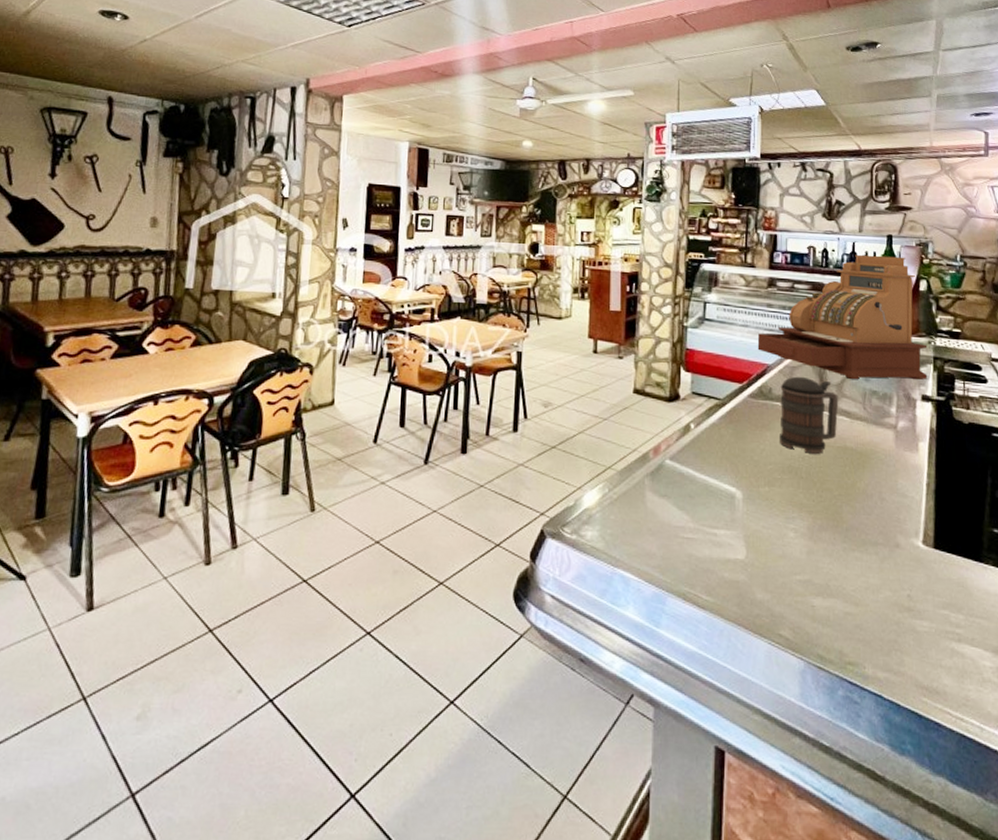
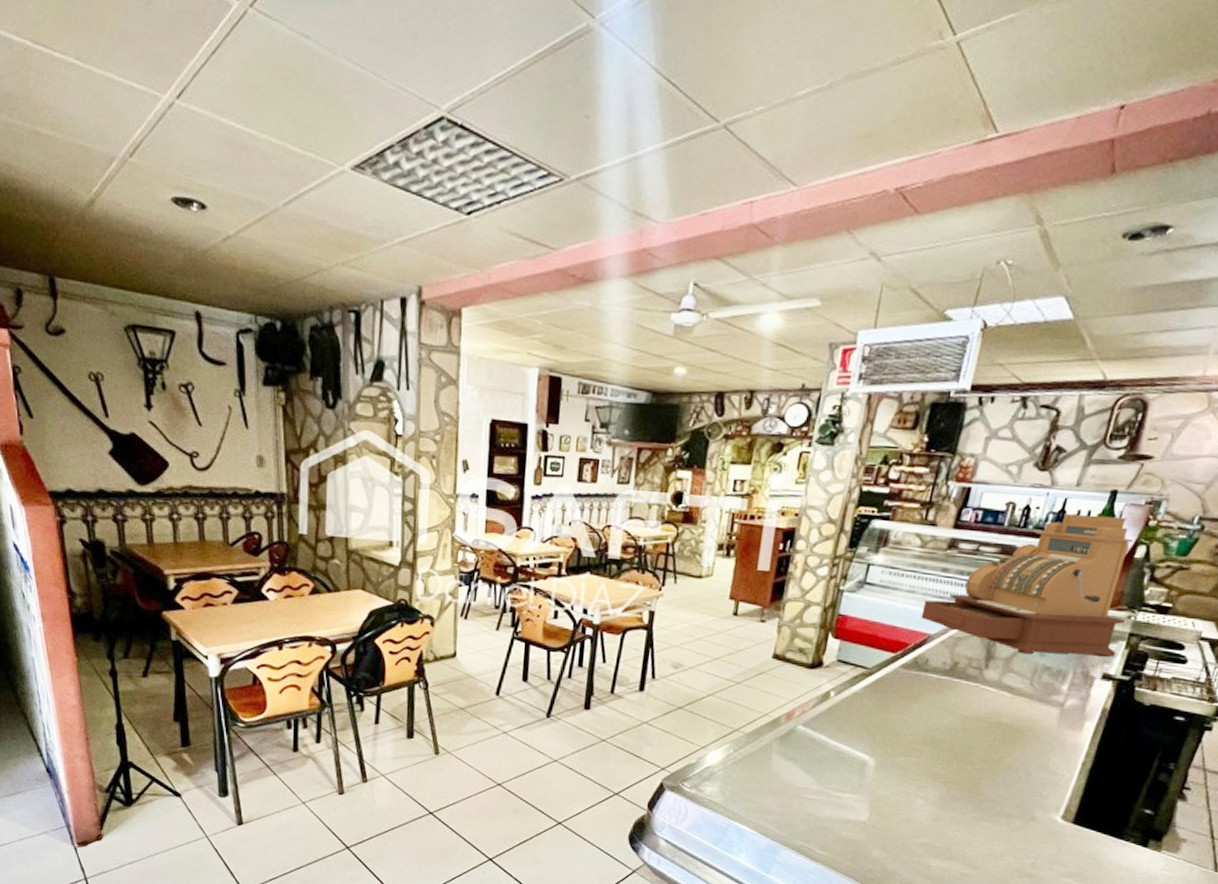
beer mug: present [779,376,839,454] -> none [926,647,1004,728]

